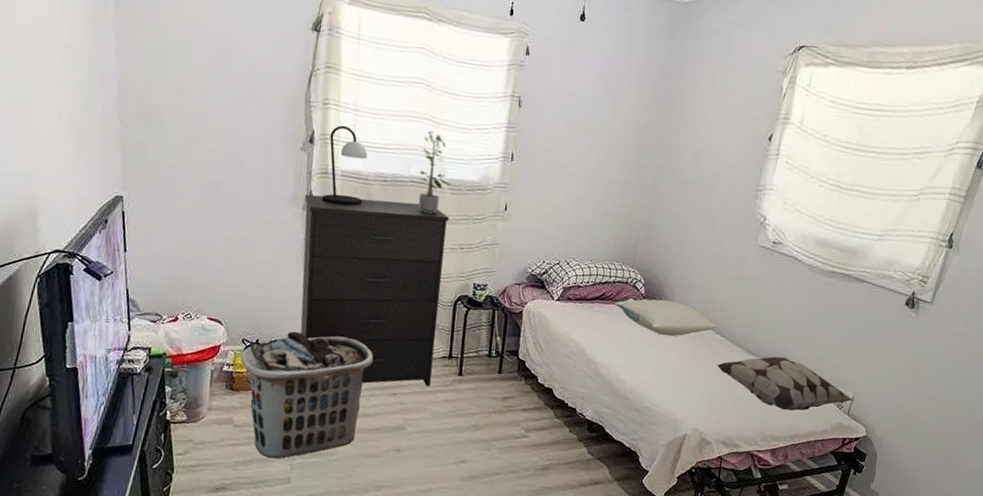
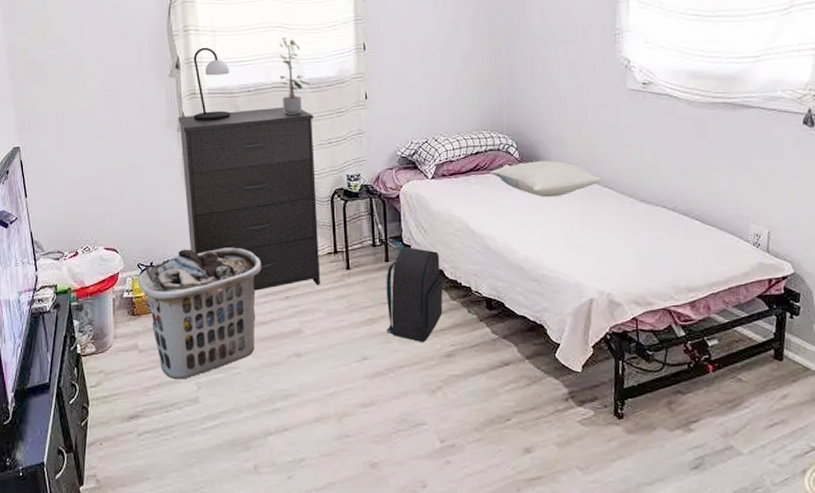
backpack: none [488,354,552,455] -> present [386,240,443,343]
decorative pillow: present [716,356,855,411] -> none [609,200,772,258]

